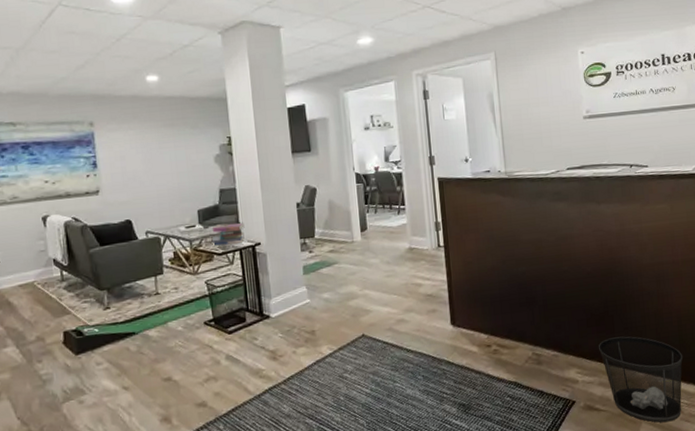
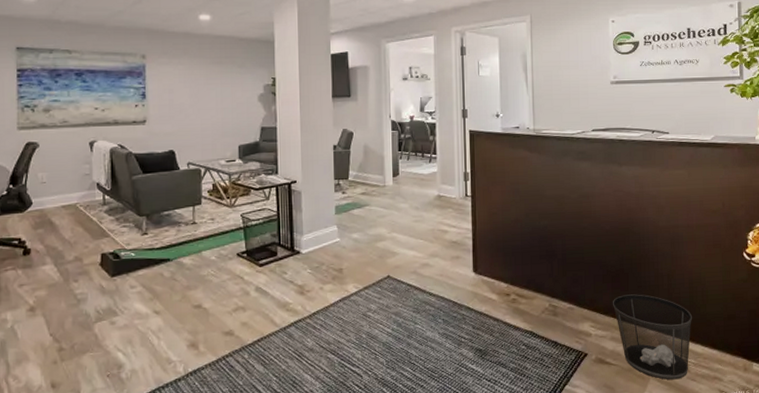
books: present [211,222,245,246] -> none [250,160,281,181]

